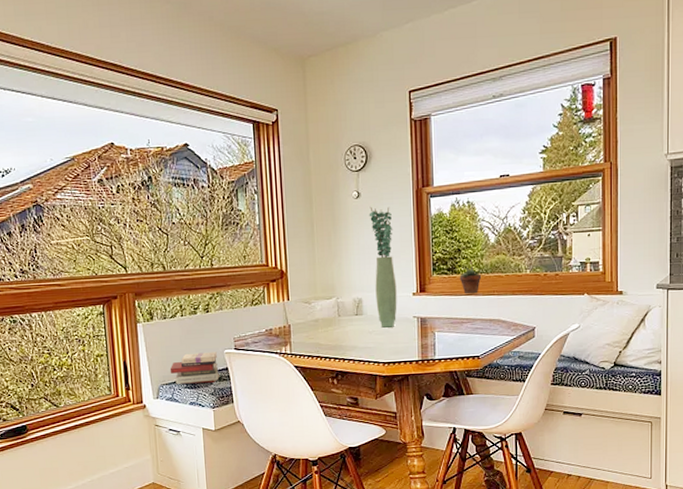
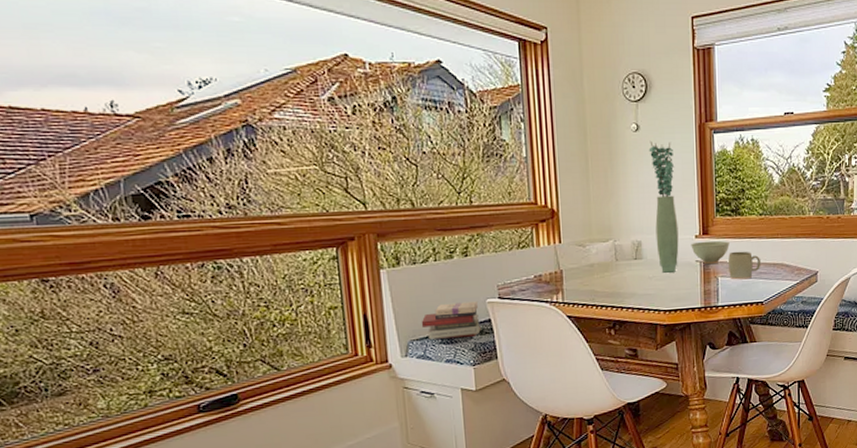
bowl: none [408,297,446,320] -> present [691,240,730,265]
mug: none [444,307,477,335] -> present [727,251,760,280]
succulent plant: present [459,260,482,295] -> none [743,201,766,237]

